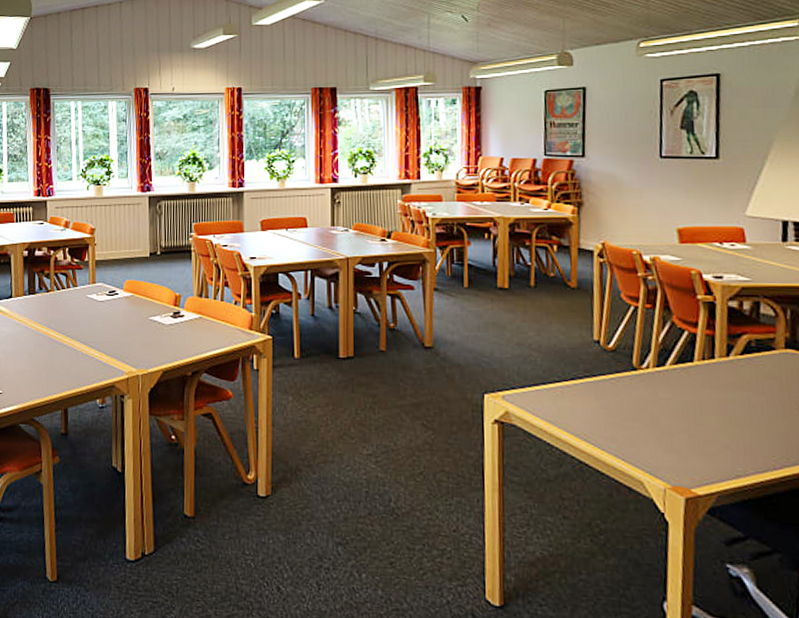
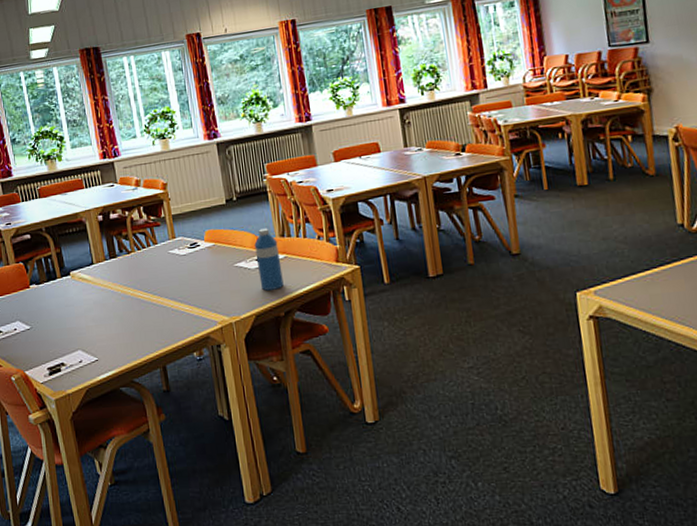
water bottle: none [171,286,195,348] -> present [254,228,284,291]

